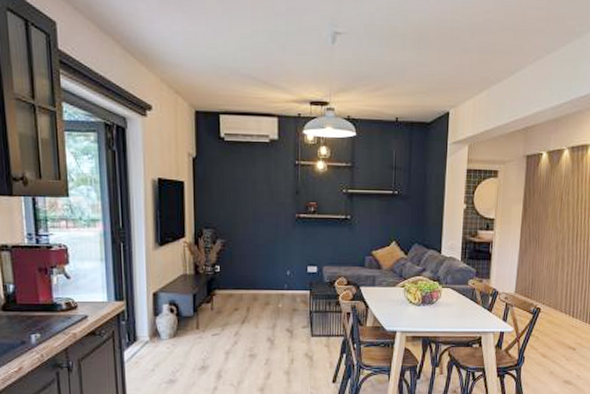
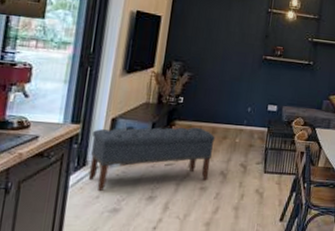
bench: none [136,295,257,365] -> present [88,127,215,192]

